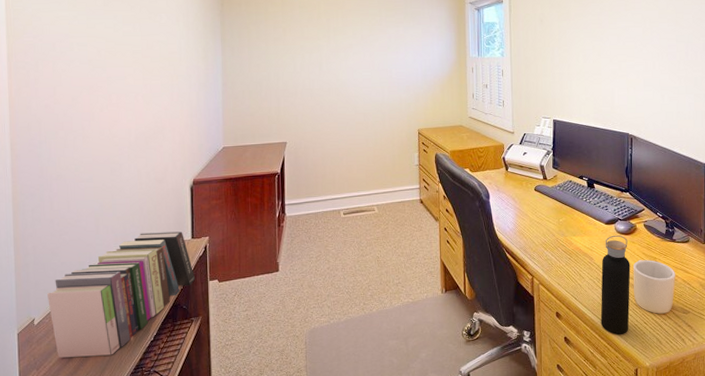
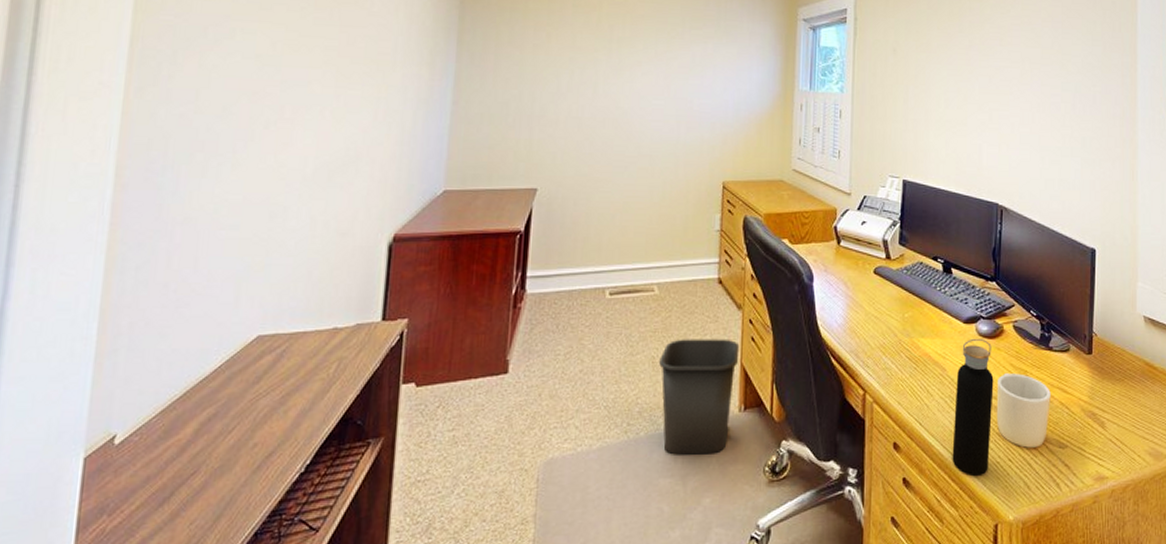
books: present [47,231,196,358] -> none [142,309,382,497]
waste bin: none [382,242,439,324] -> present [659,339,740,455]

